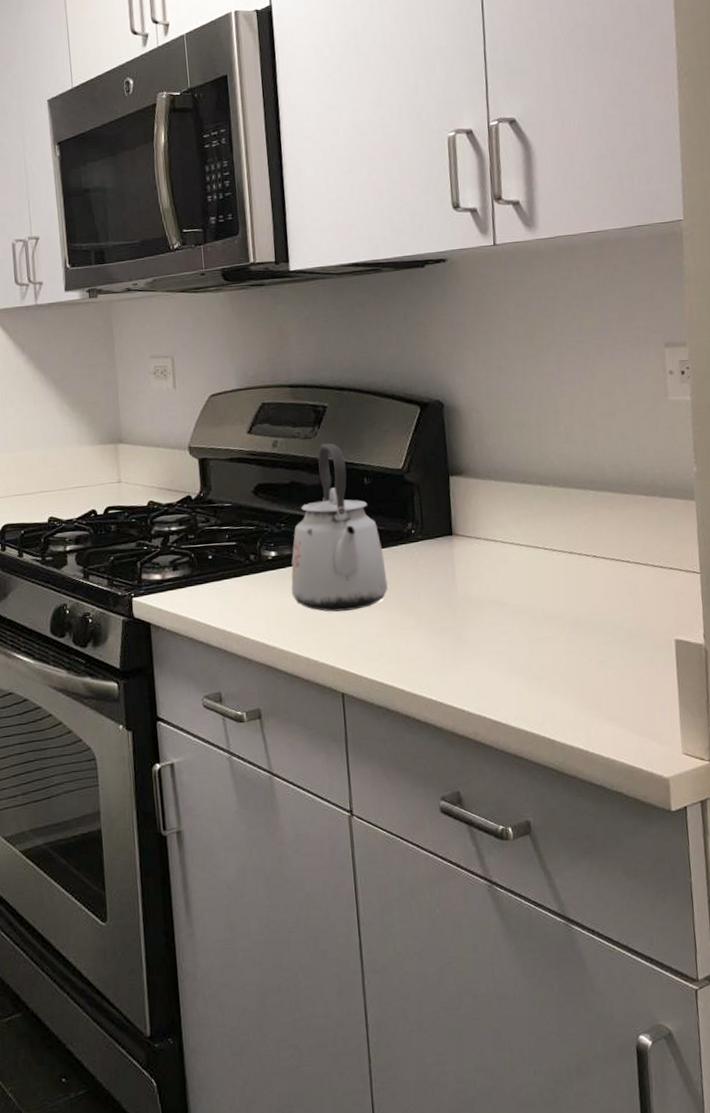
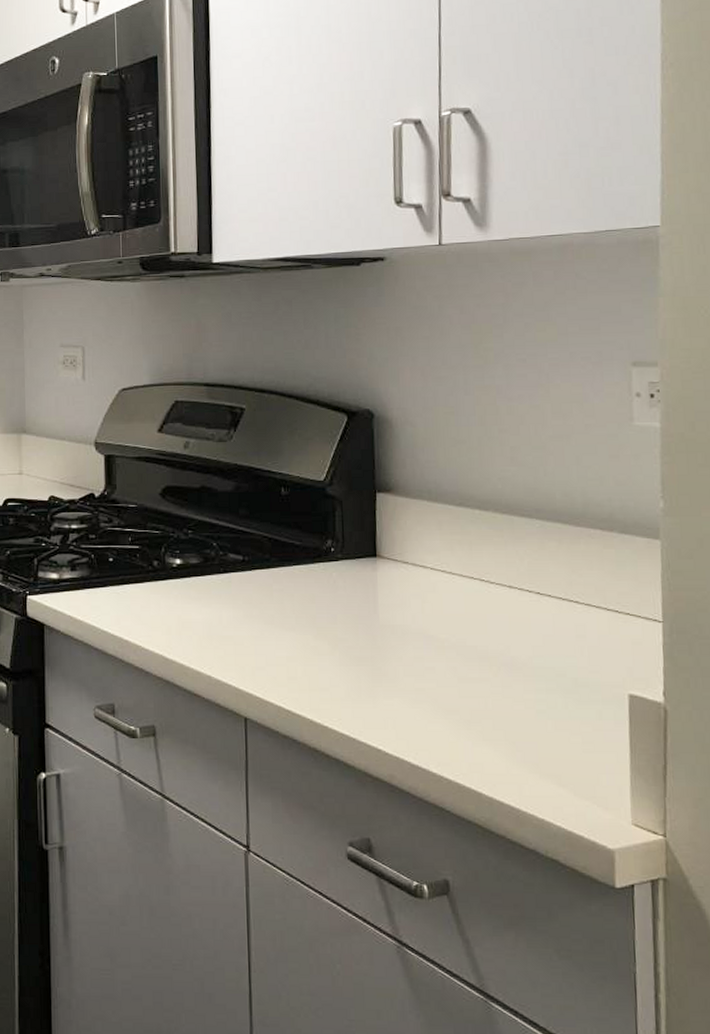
kettle: present [291,443,388,612] -> none [195,448,301,629]

